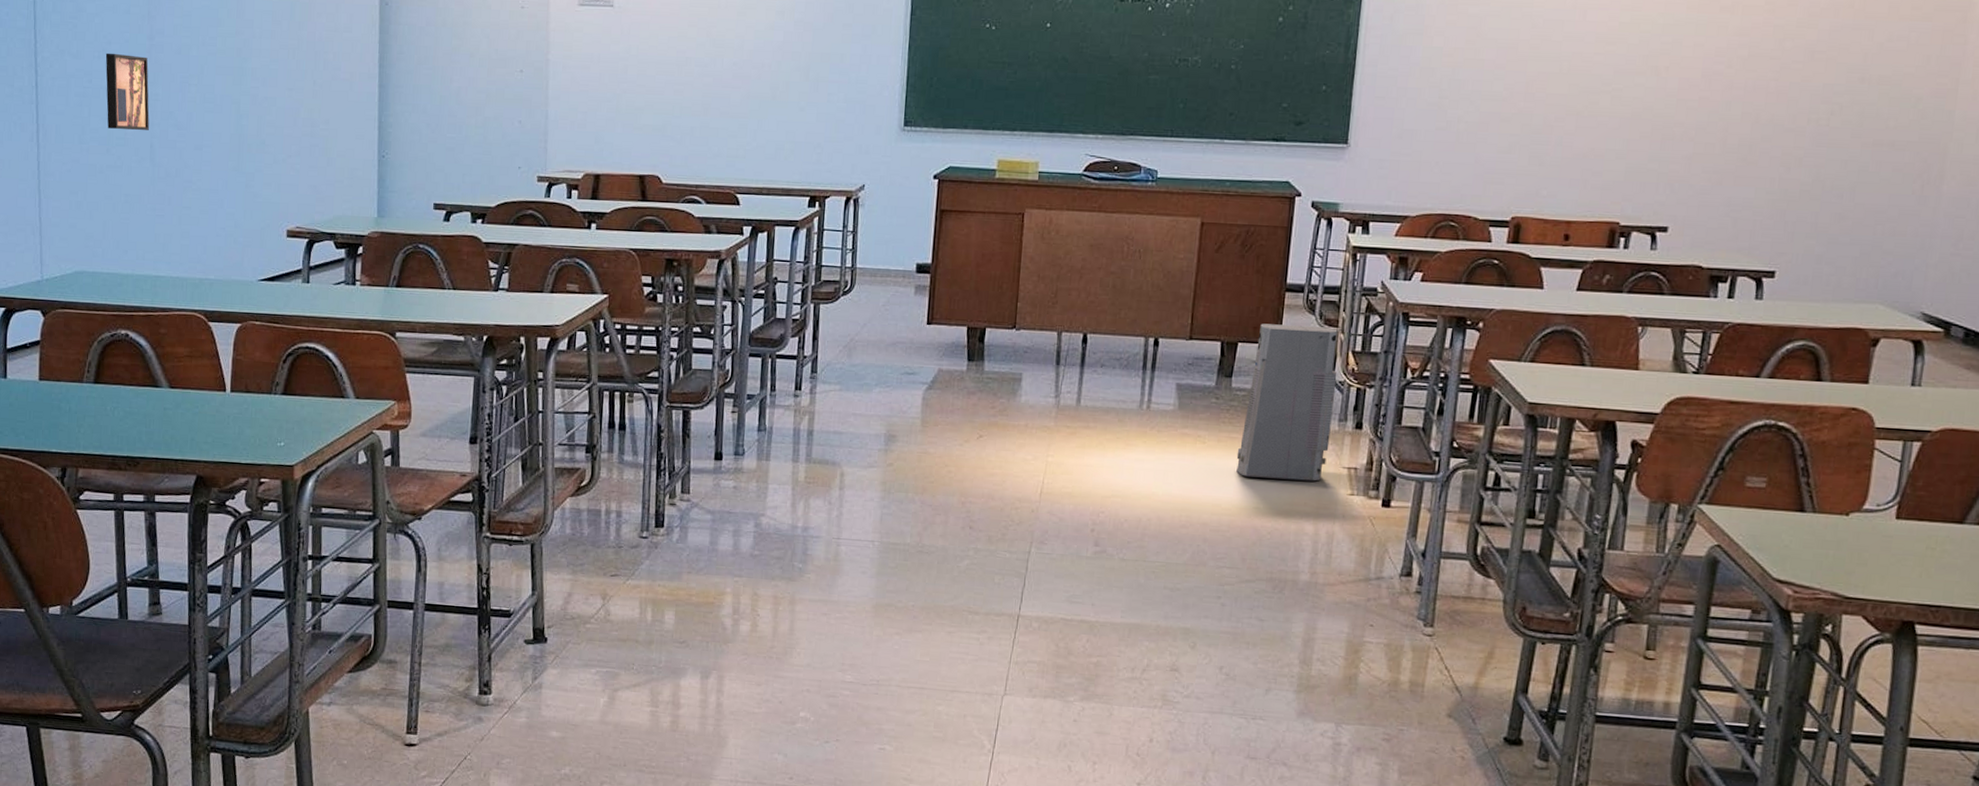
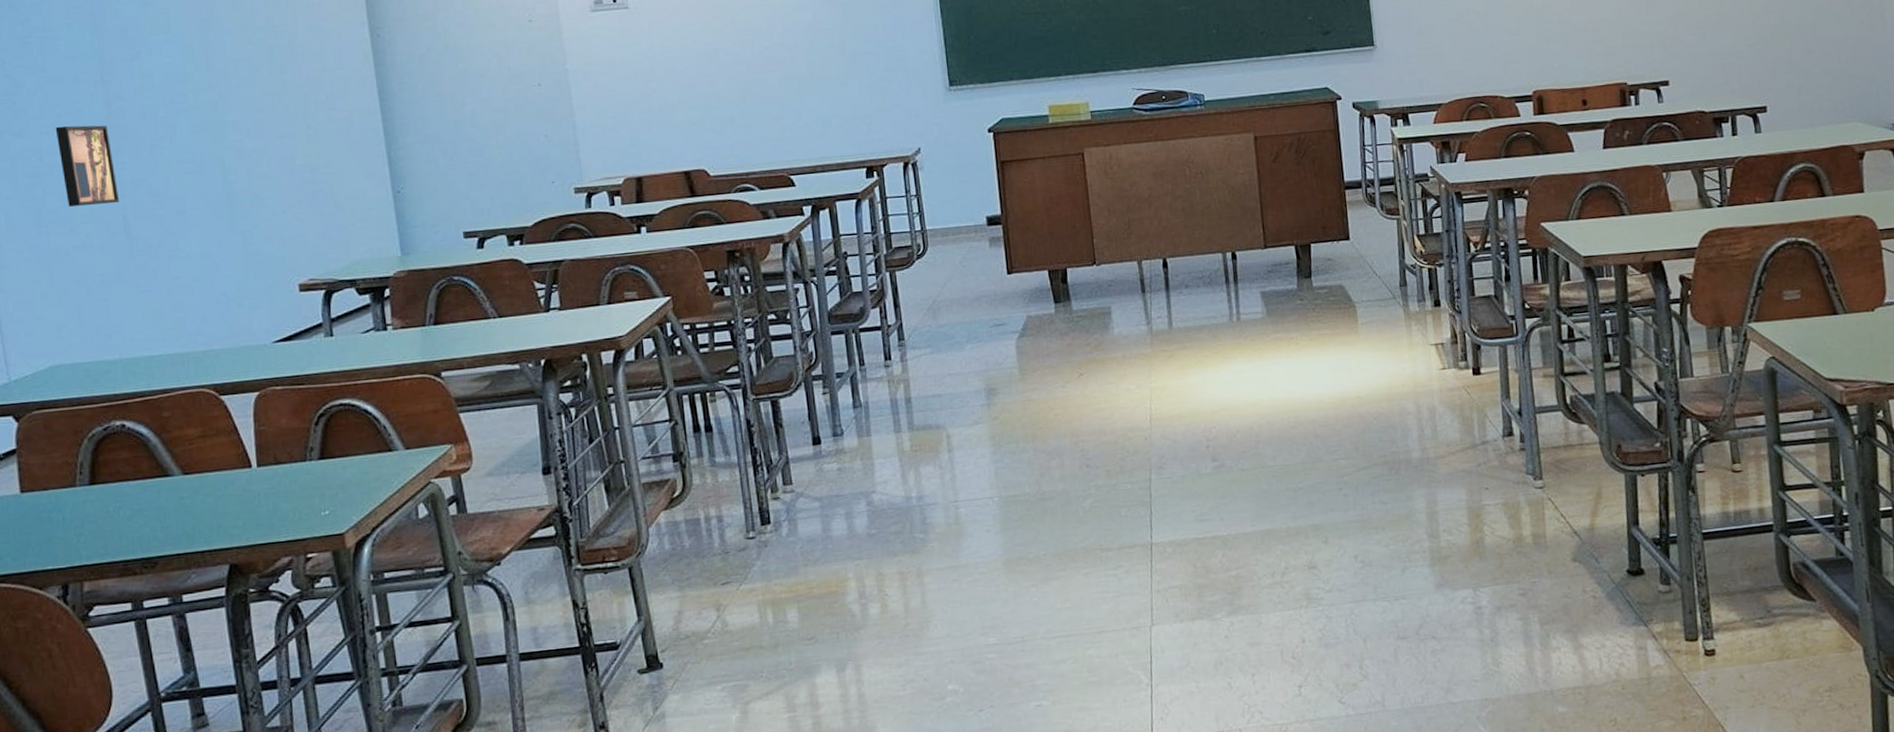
air purifier: present [1236,323,1338,481] -> none [1328,216,1414,369]

